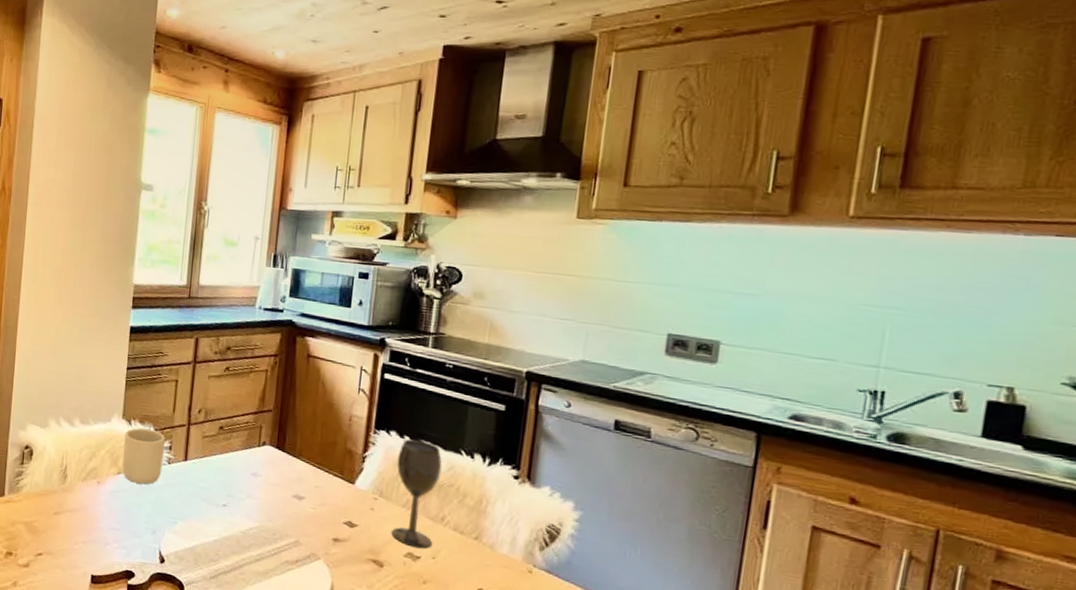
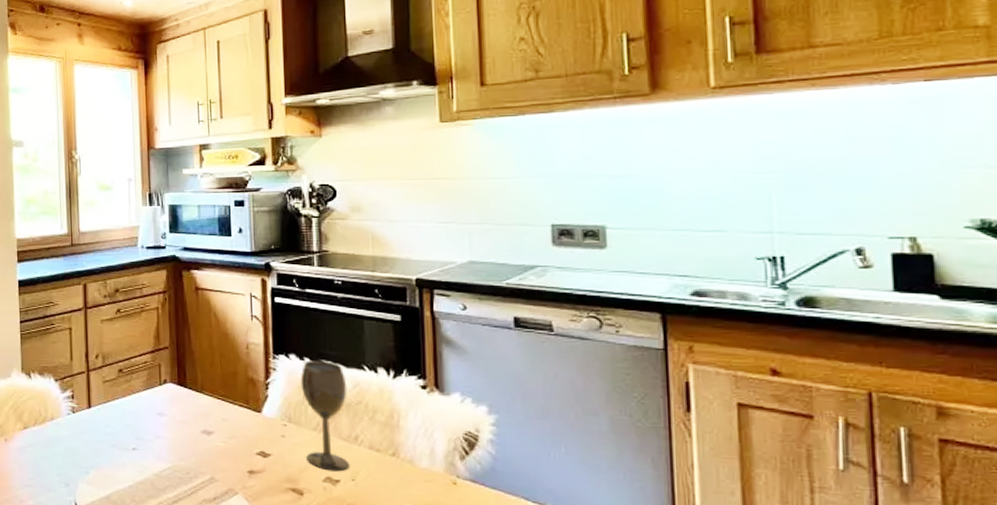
mug: present [122,428,165,485] -> none [26,380,67,437]

